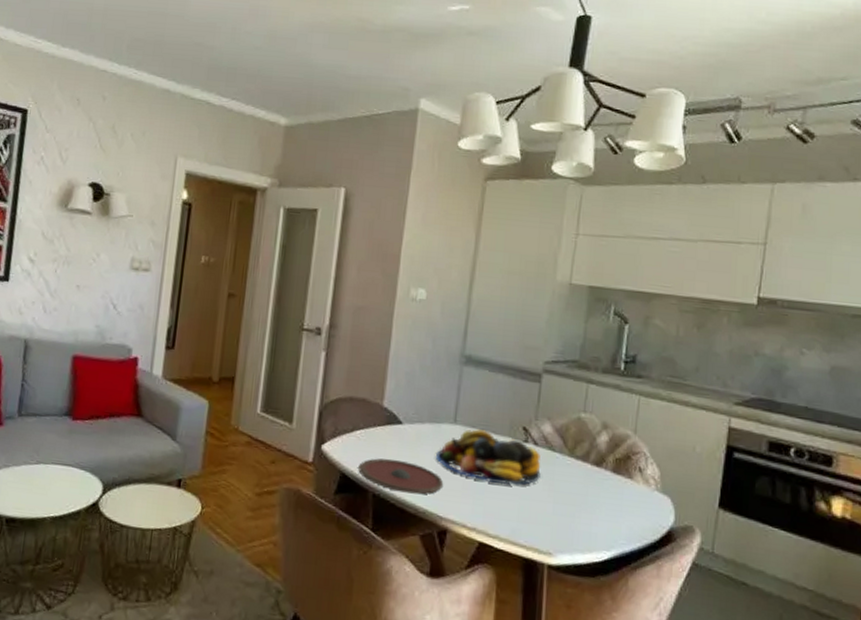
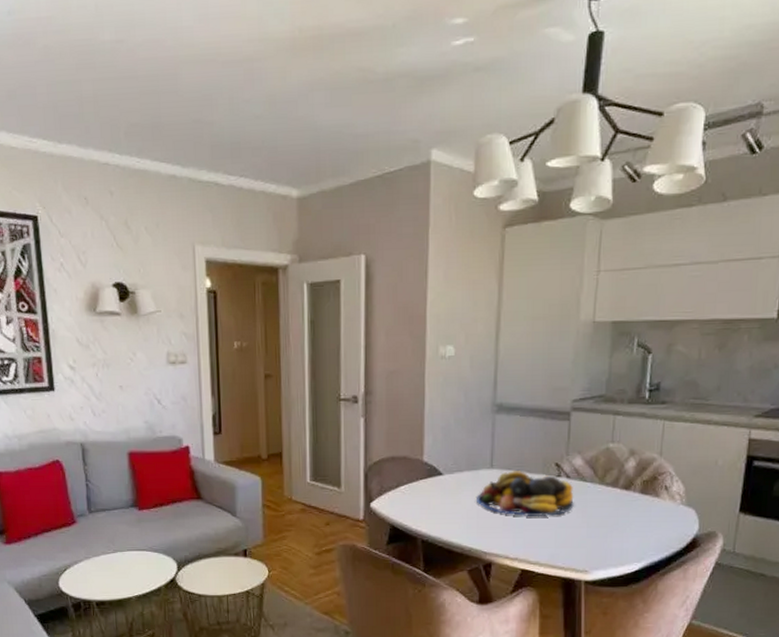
plate: present [358,458,444,495] -> none [406,507,486,535]

